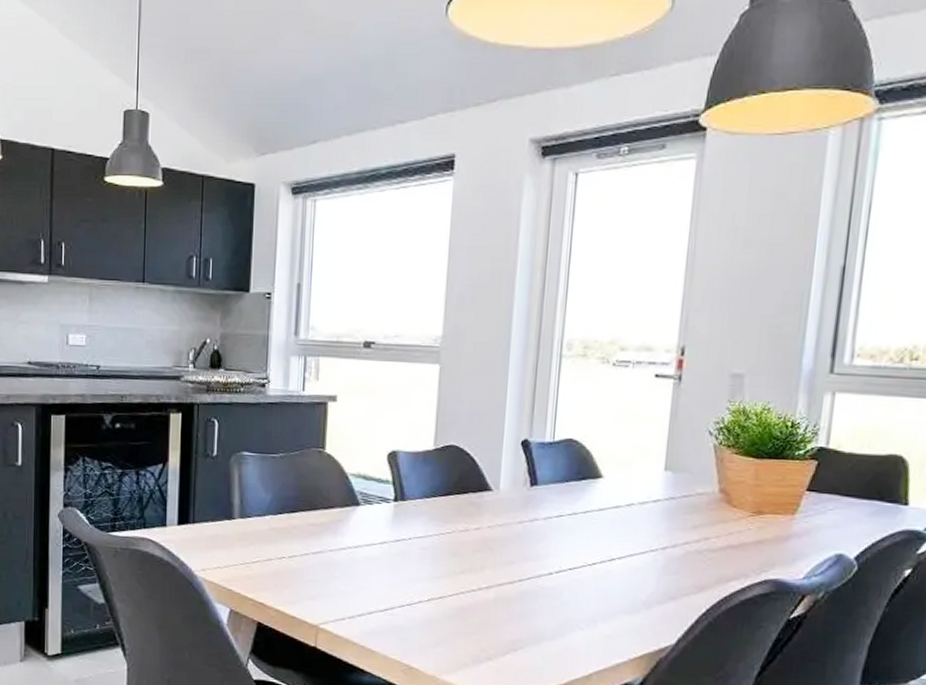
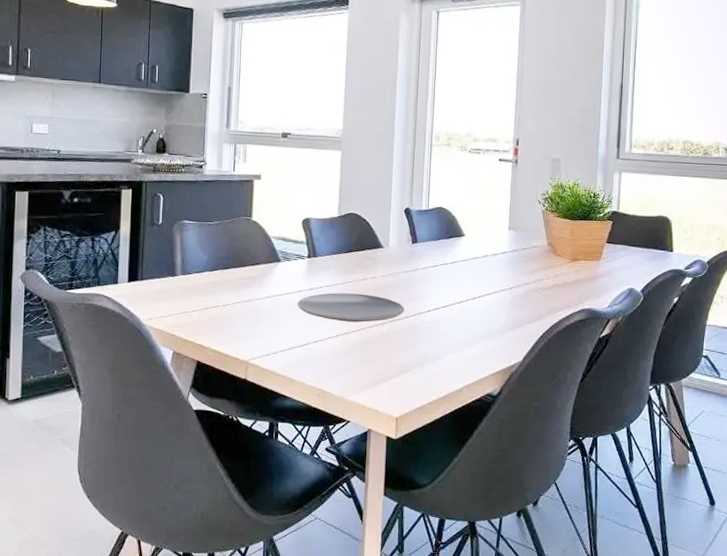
plate: none [379,546,518,585] -> present [297,293,405,323]

